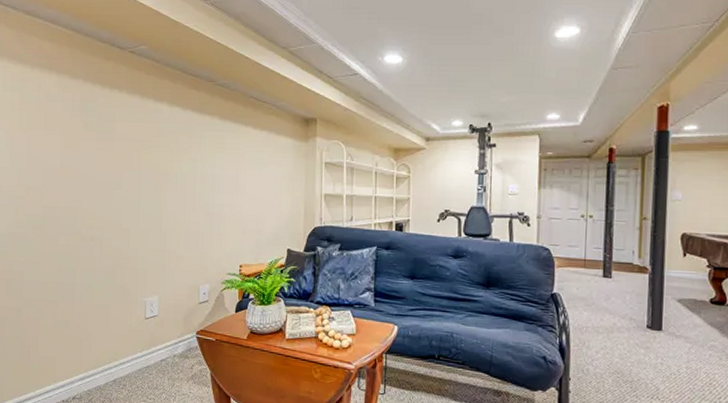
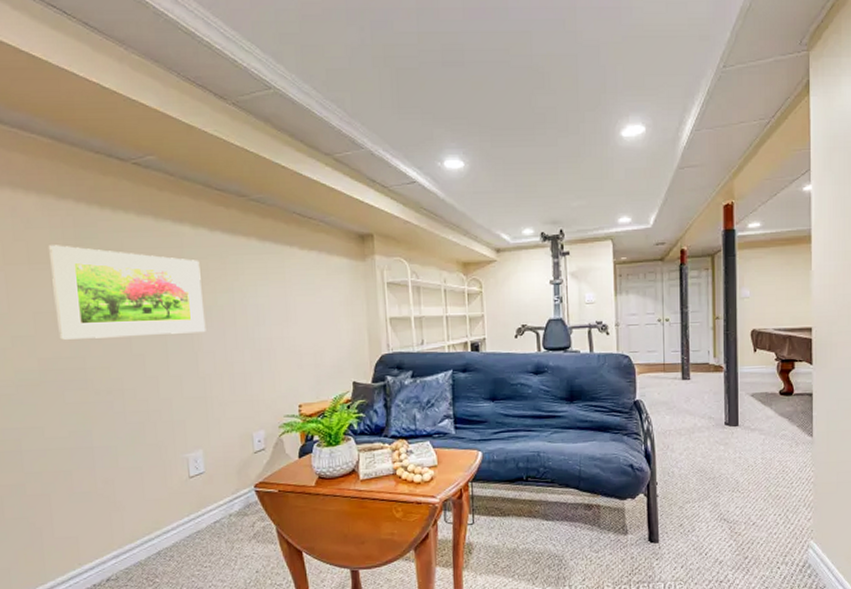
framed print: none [60,115,172,195] -> present [49,245,206,340]

